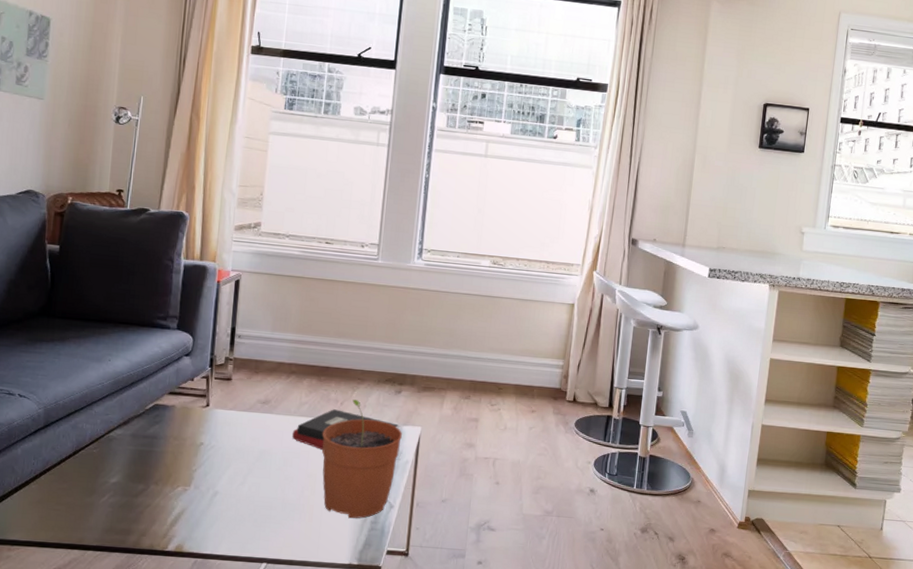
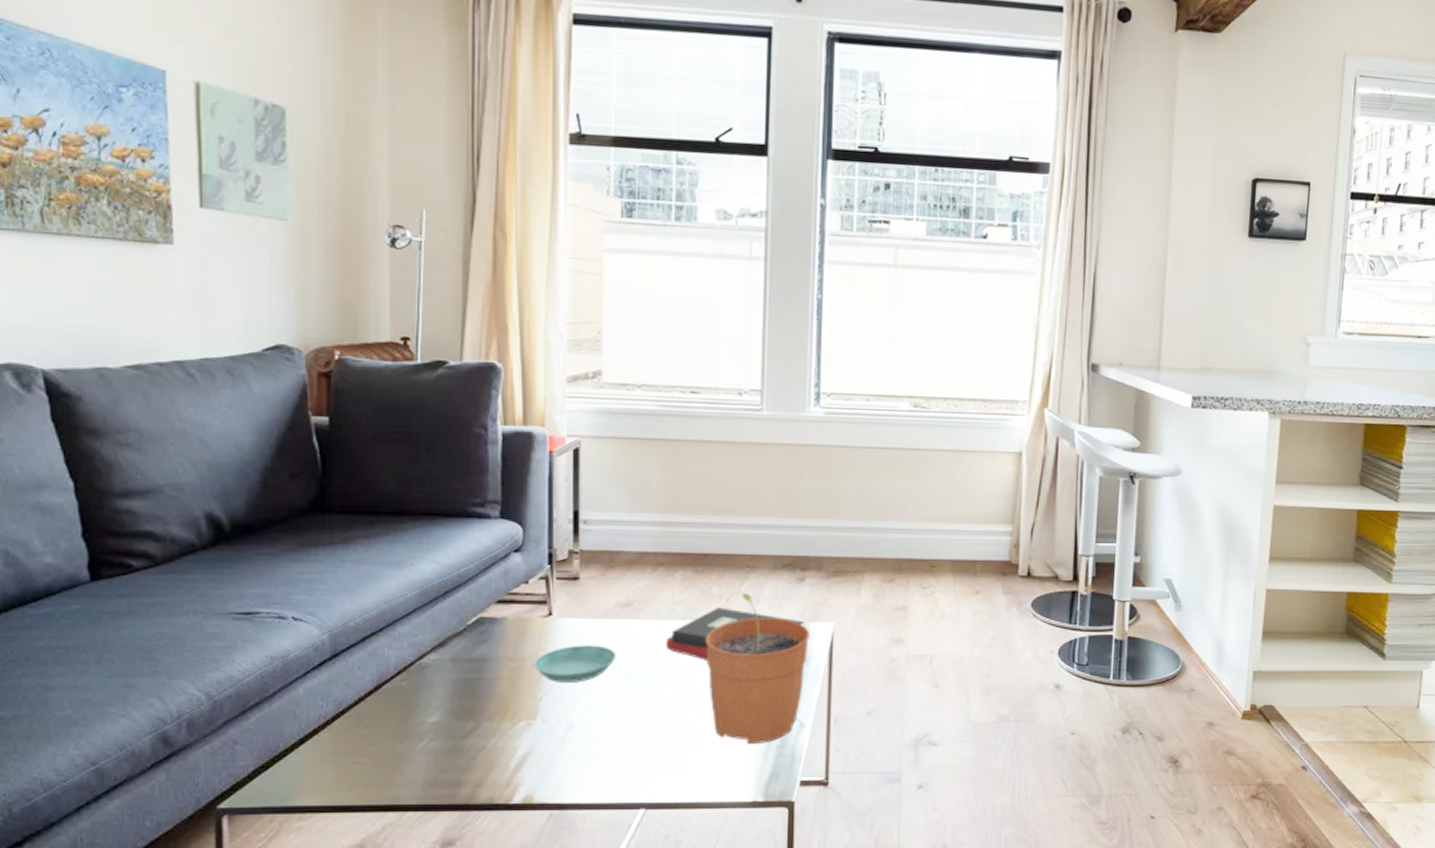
saucer: none [193,430,255,460] -> present [534,645,617,682]

